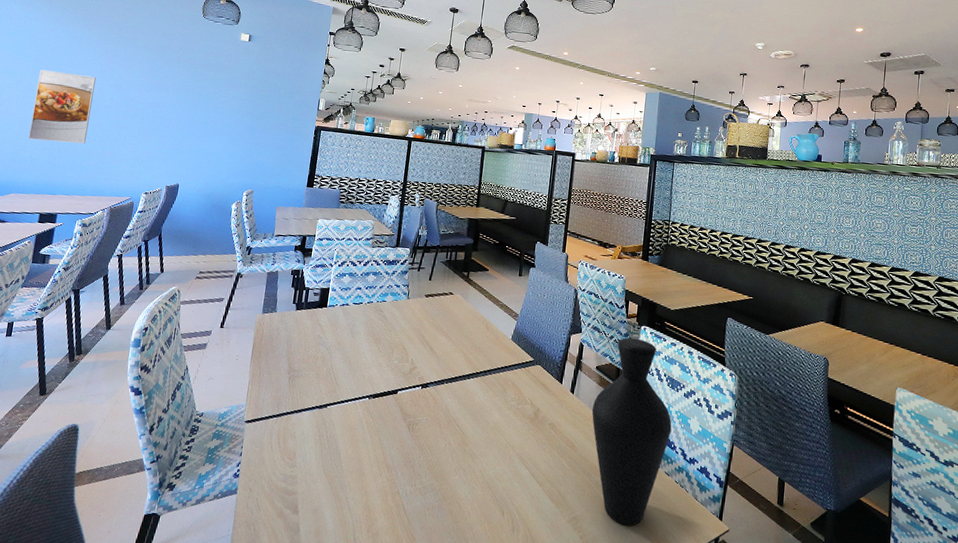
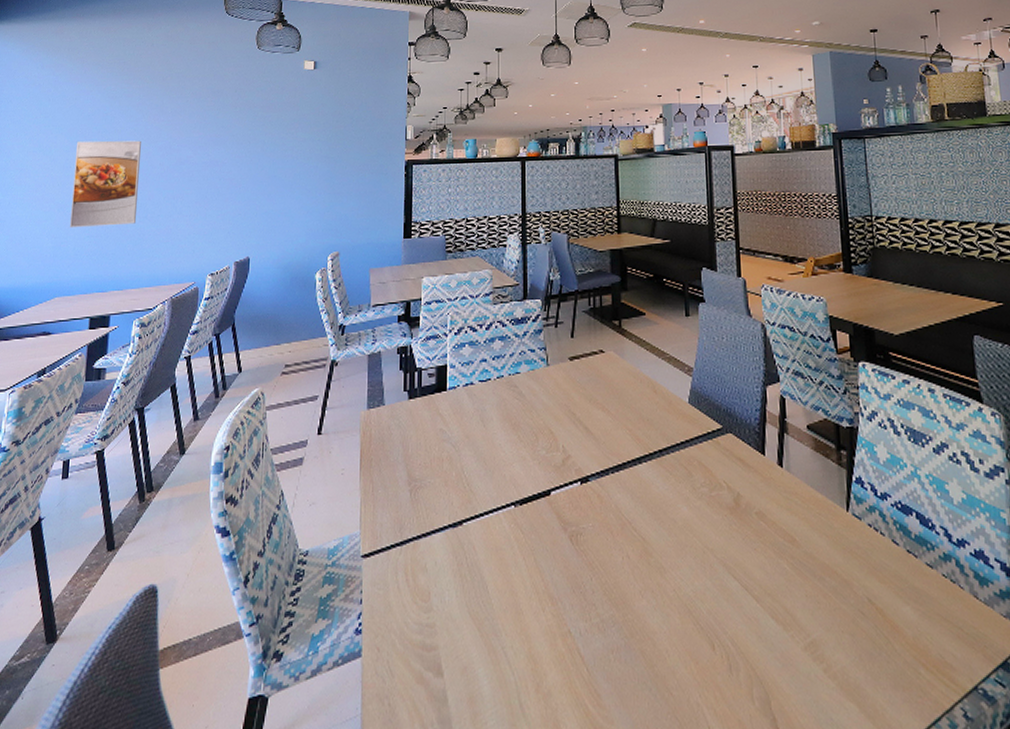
vase: present [591,337,672,526] -> none [810,380,925,647]

